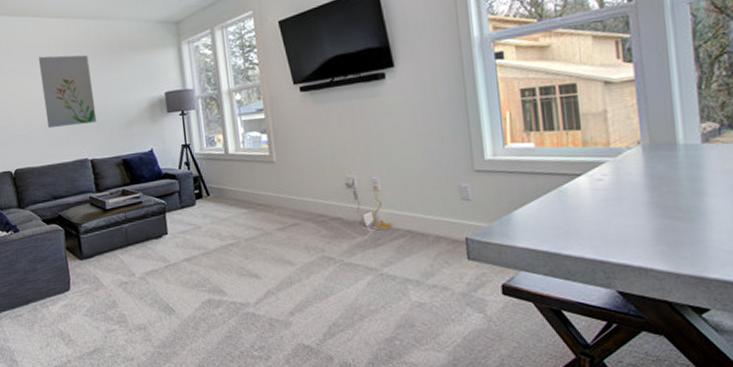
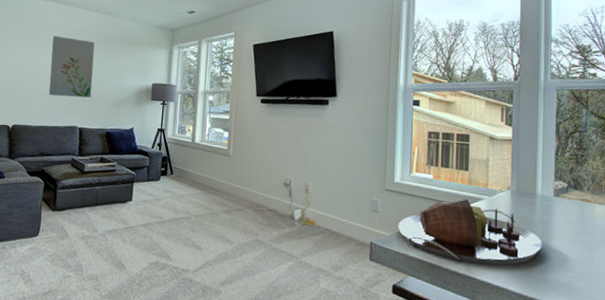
serving tray: none [498,165,693,244] -> present [398,199,542,266]

